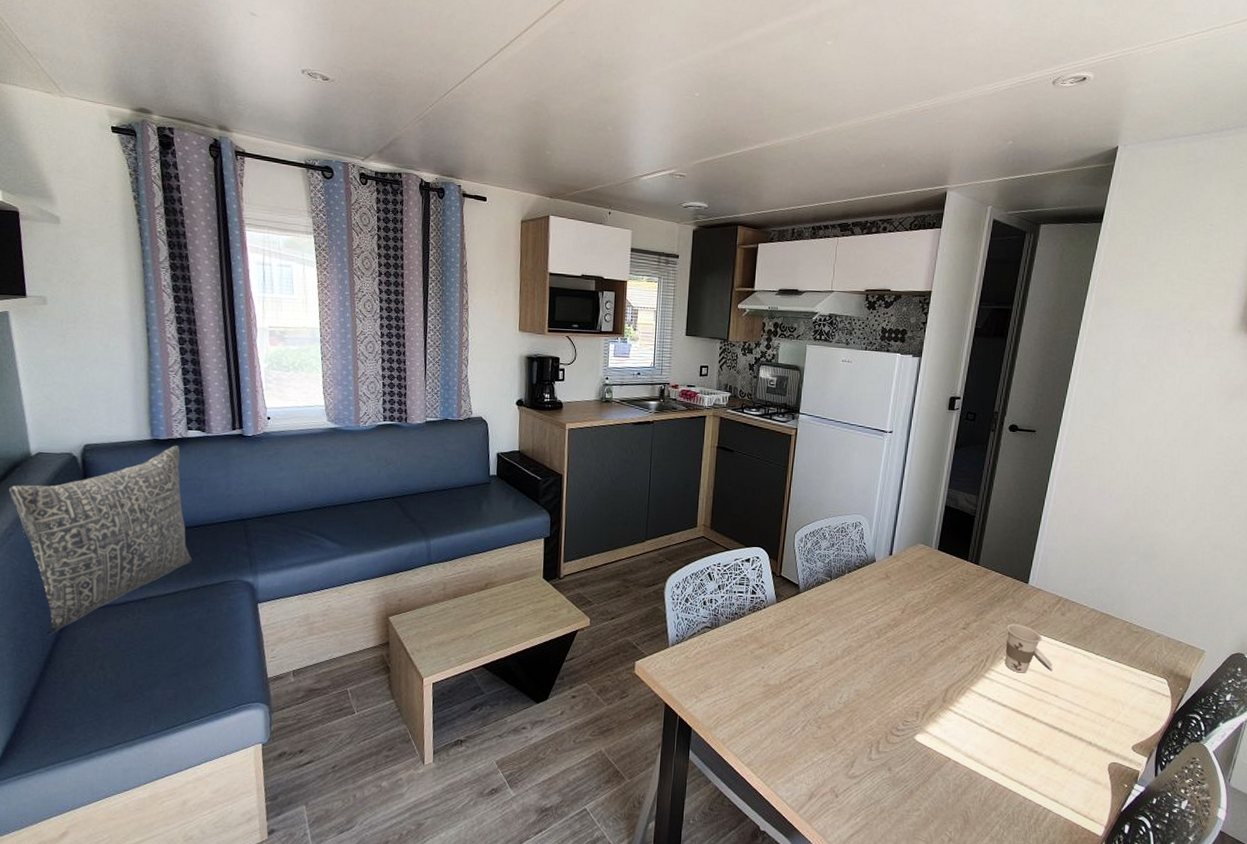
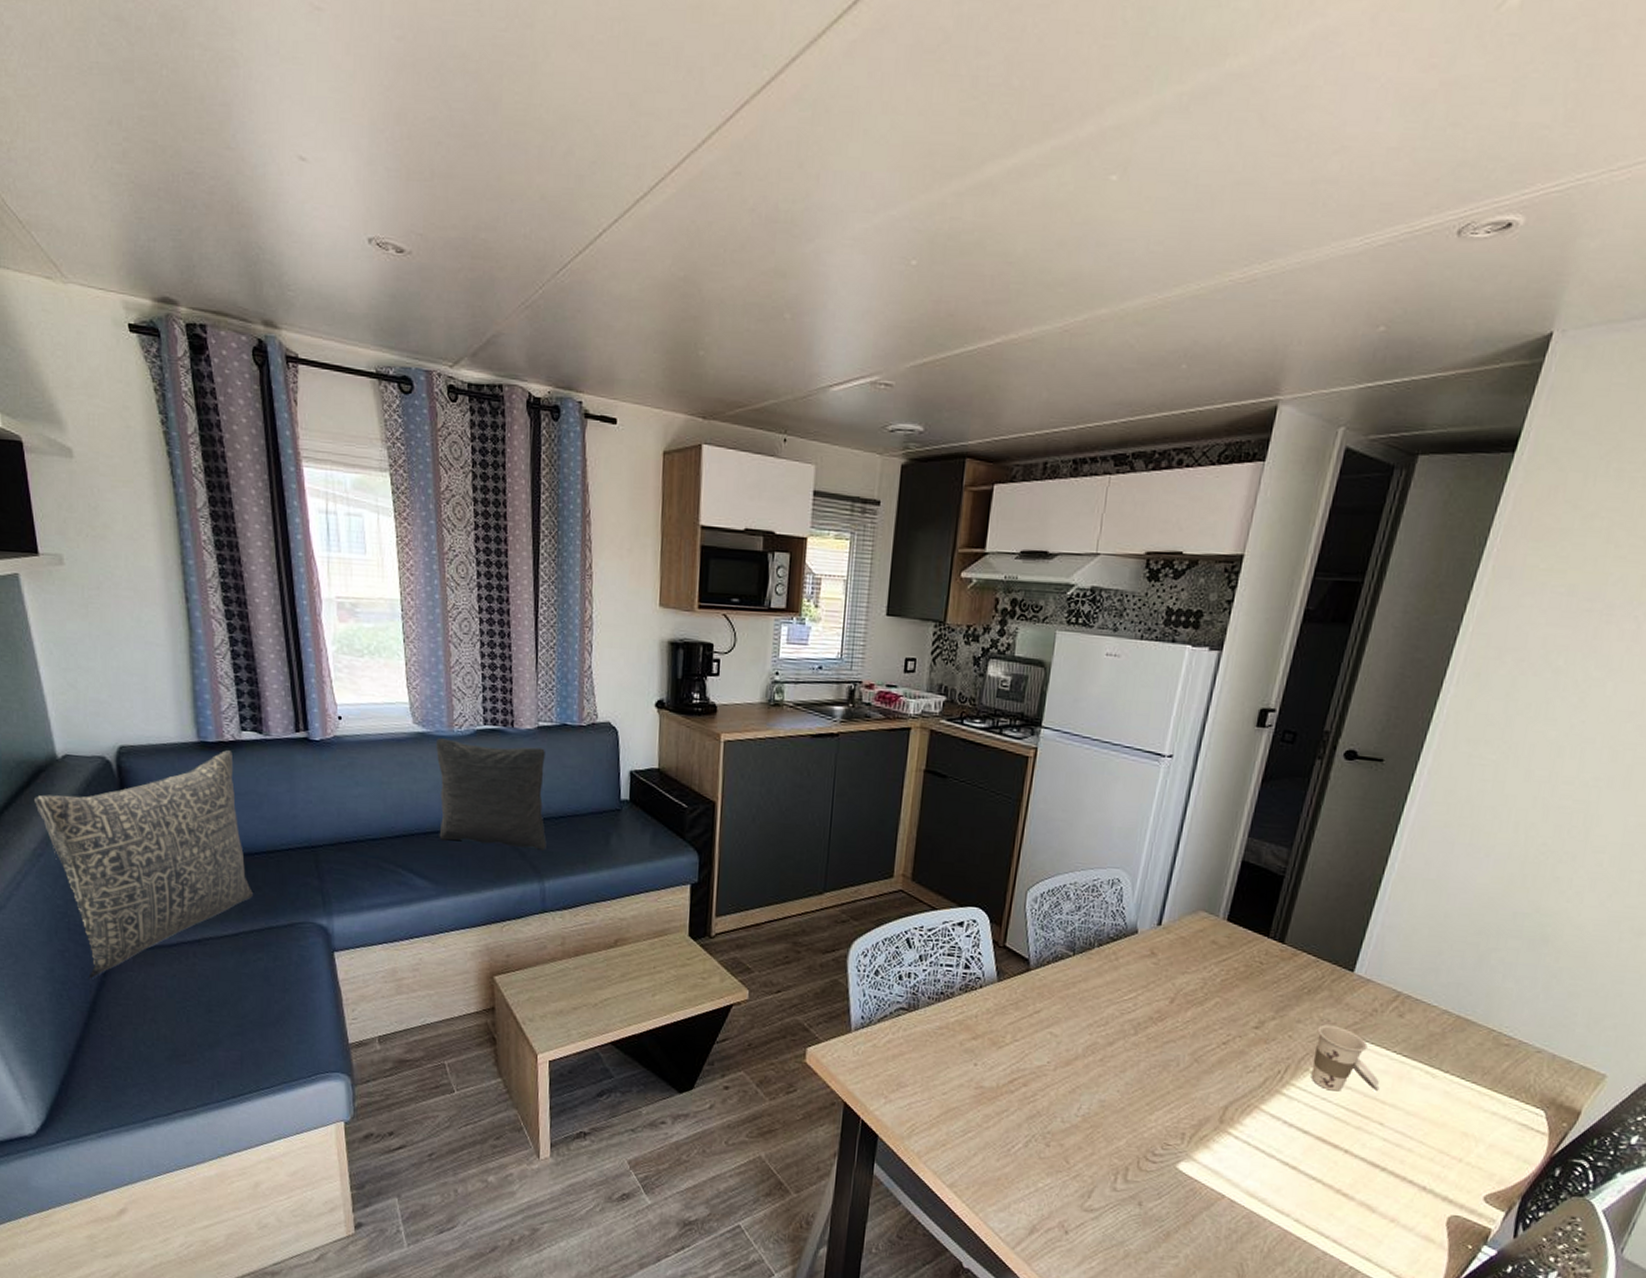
pillow: none [345,432,432,516] -> present [436,738,547,851]

